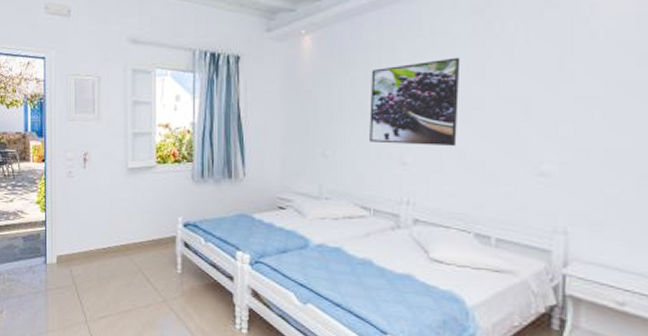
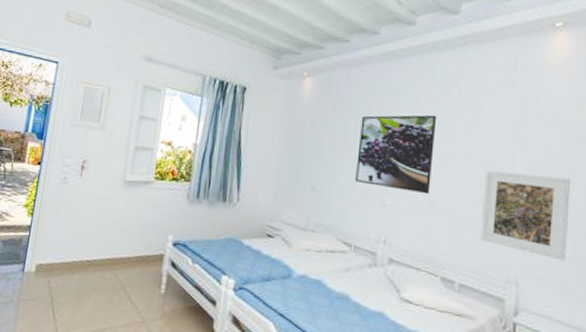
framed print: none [519,110,632,203] -> present [480,170,571,261]

